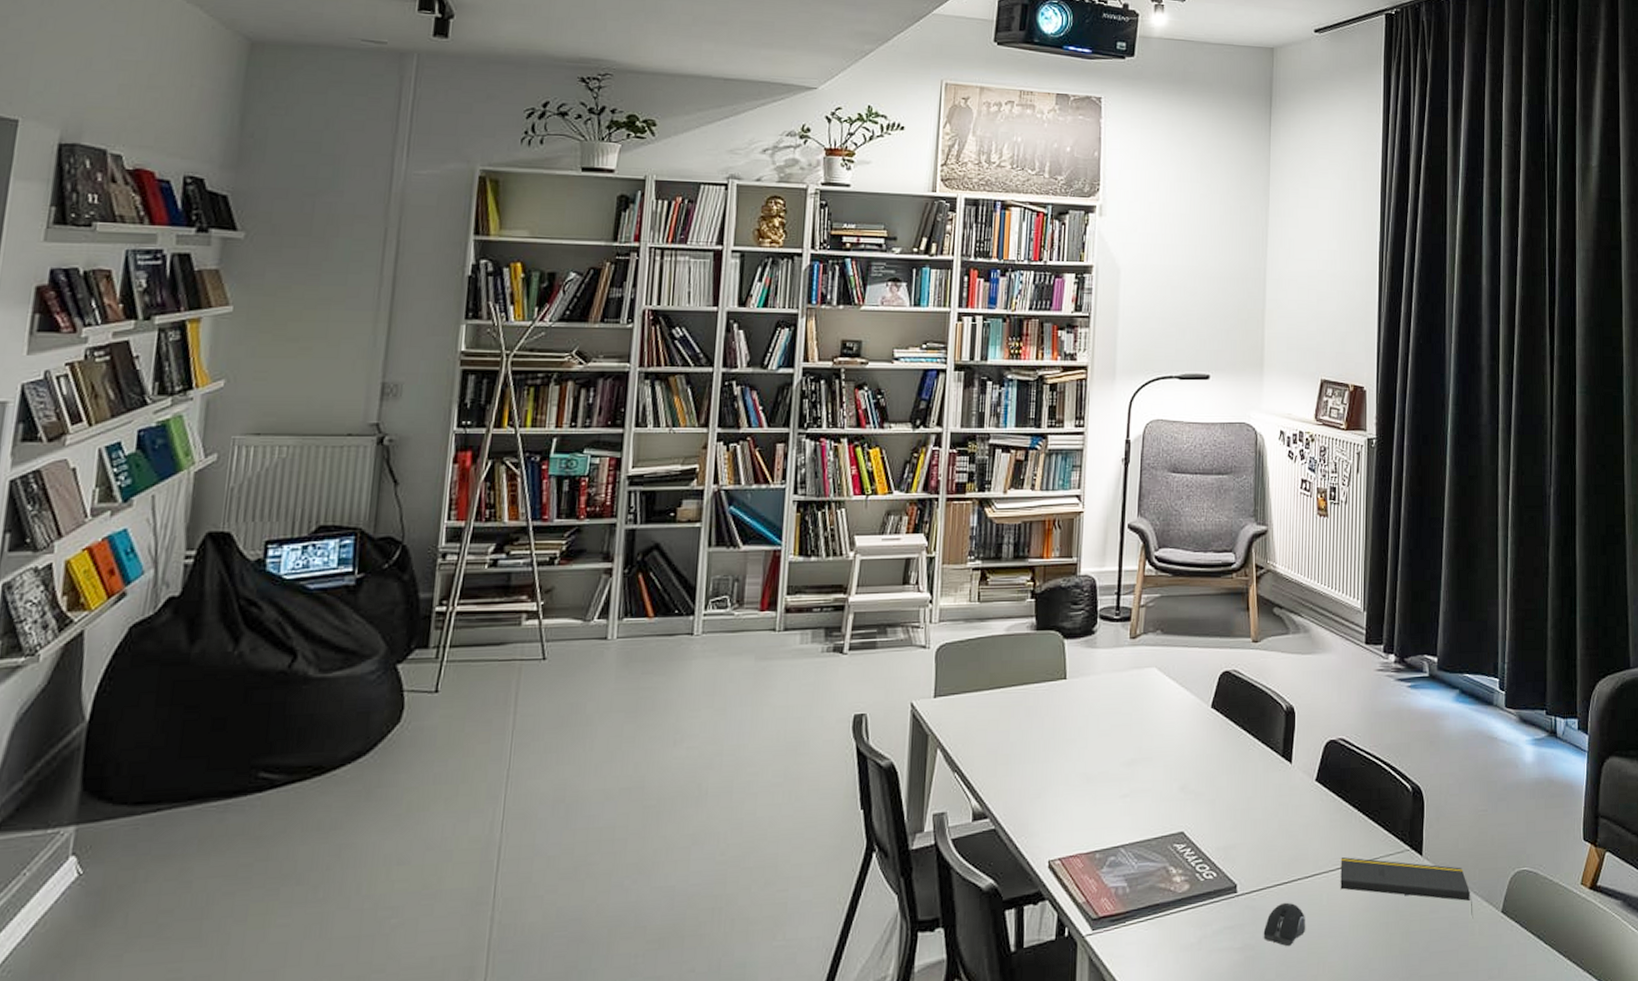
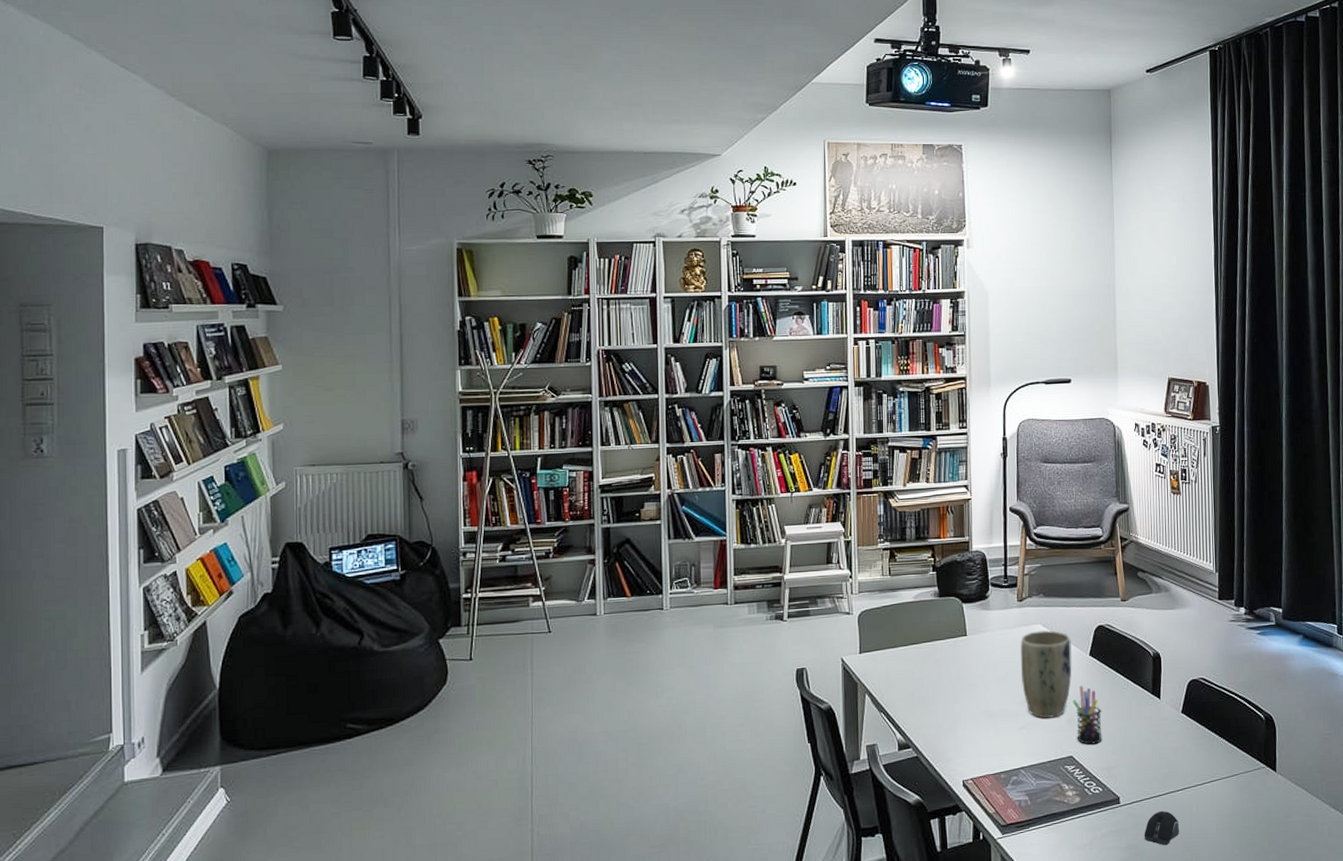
plant pot: none [1129,674,1191,785] -> present [1021,630,1072,719]
pen holder: none [1187,744,1222,818] -> present [1072,685,1103,745]
notepad: present [1340,856,1473,920] -> none [1206,773,1323,823]

